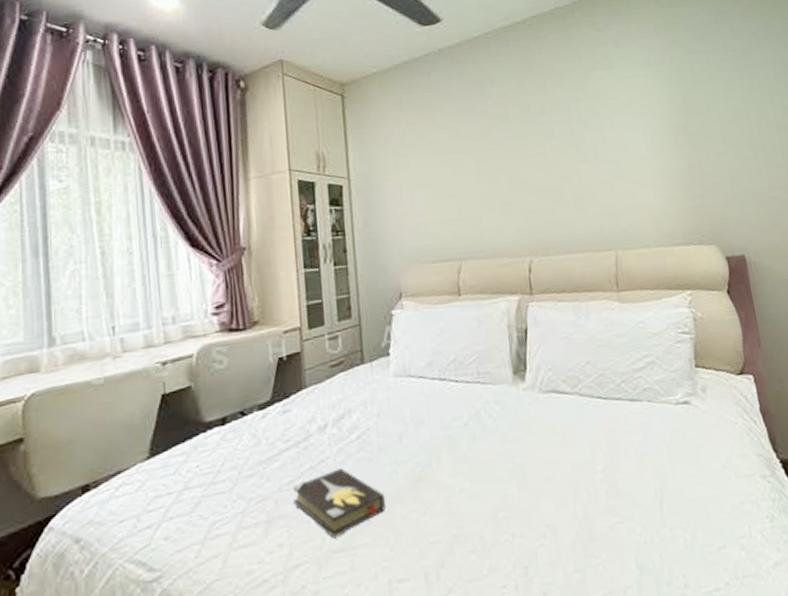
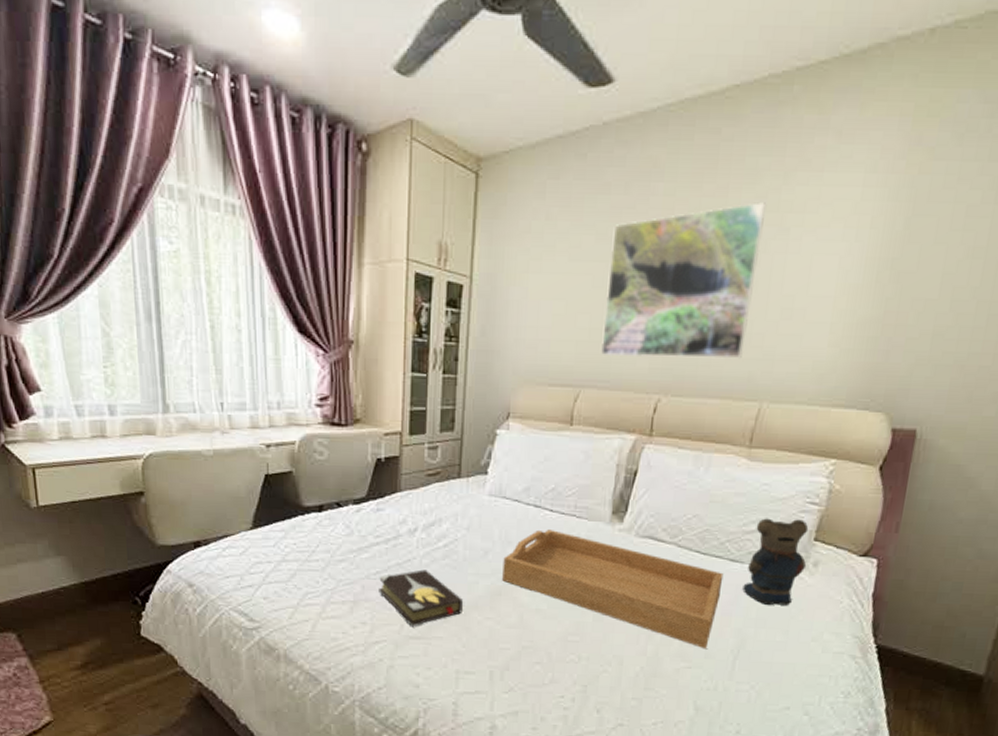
serving tray: none [418,400,633,498] -> present [502,529,724,648]
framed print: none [463,95,591,230] -> present [601,202,766,359]
teddy bear: none [643,349,696,439] -> present [742,518,809,605]

